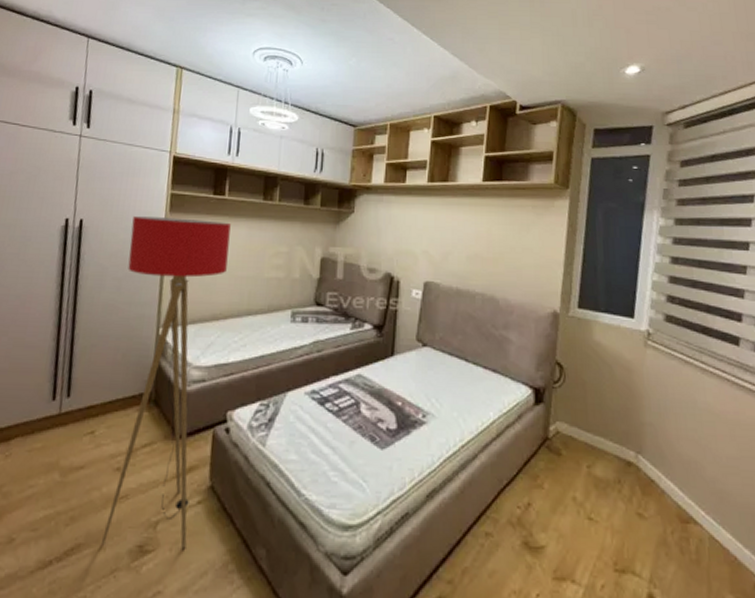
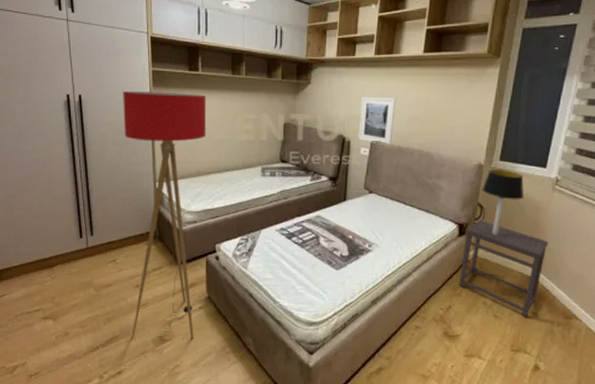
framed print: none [409,228,453,288] -> present [358,96,396,146]
side table: none [538,384,648,522] -> present [458,220,549,318]
table lamp: none [559,319,610,404] -> present [482,170,524,235]

